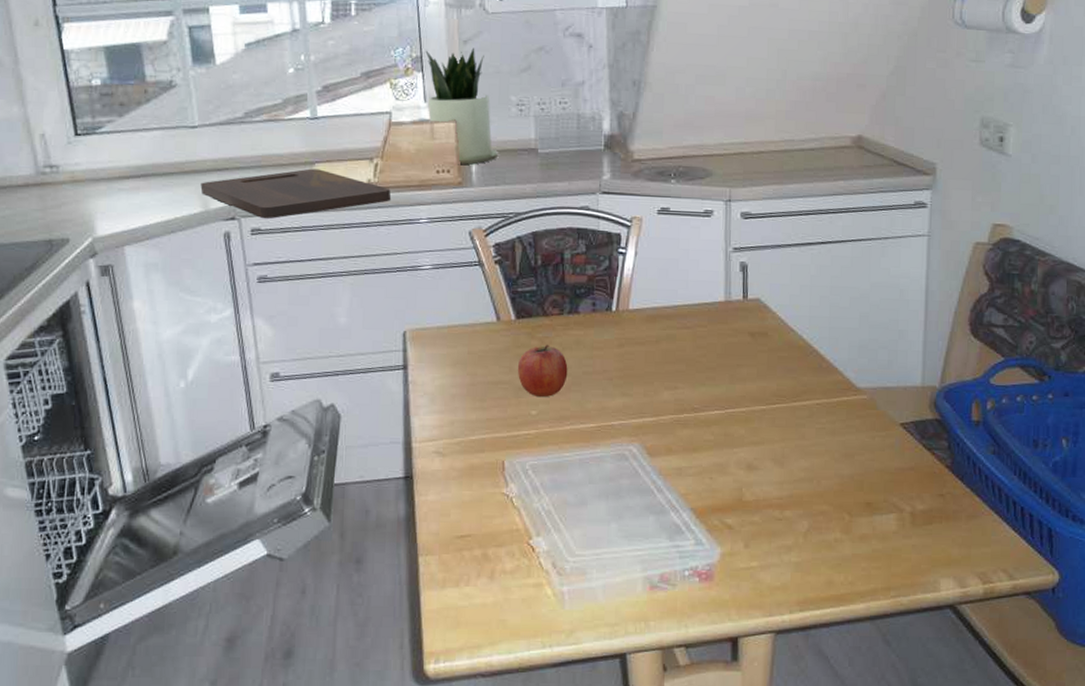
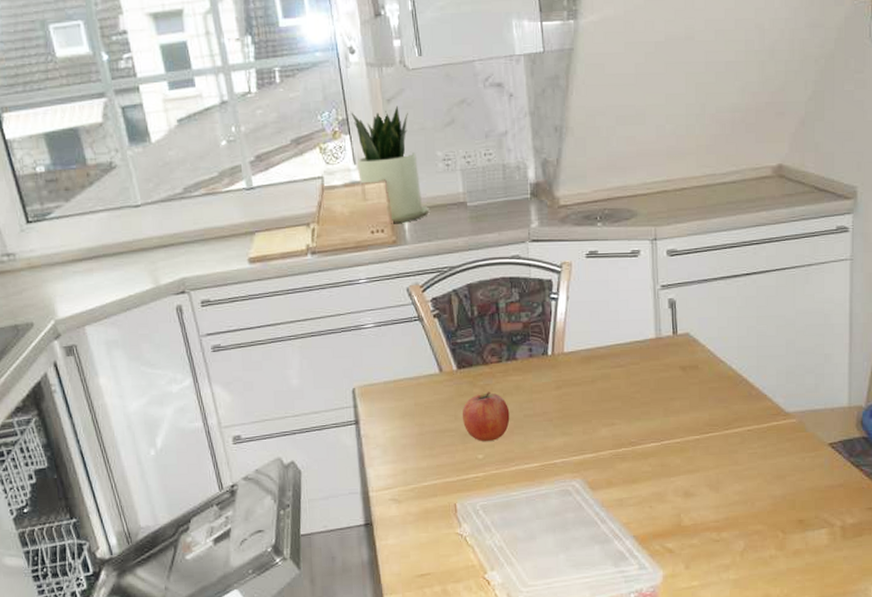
cutting board: present [200,168,392,220] -> none [149,238,331,291]

